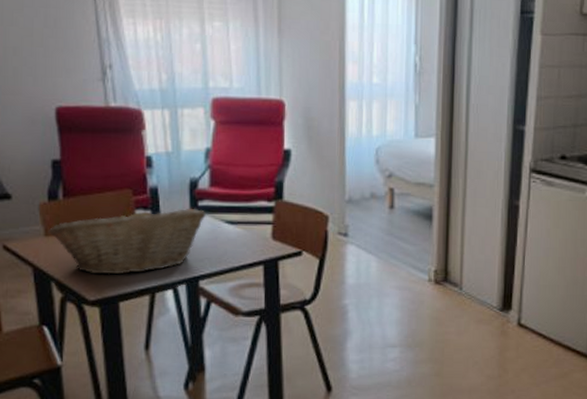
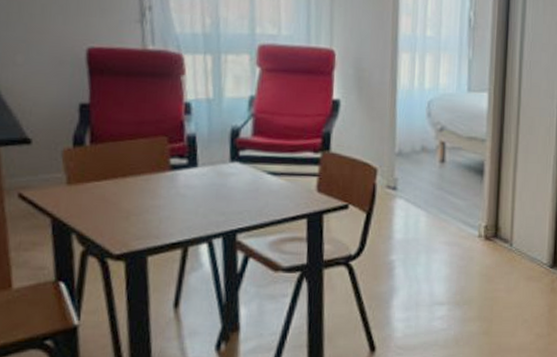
fruit basket: present [48,207,207,275] -> none [71,155,248,227]

